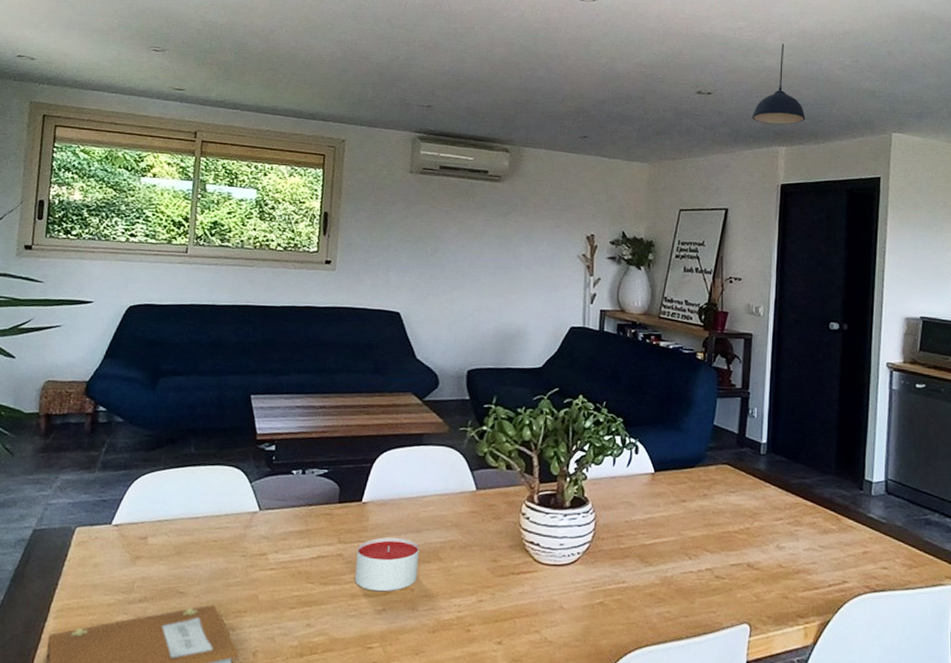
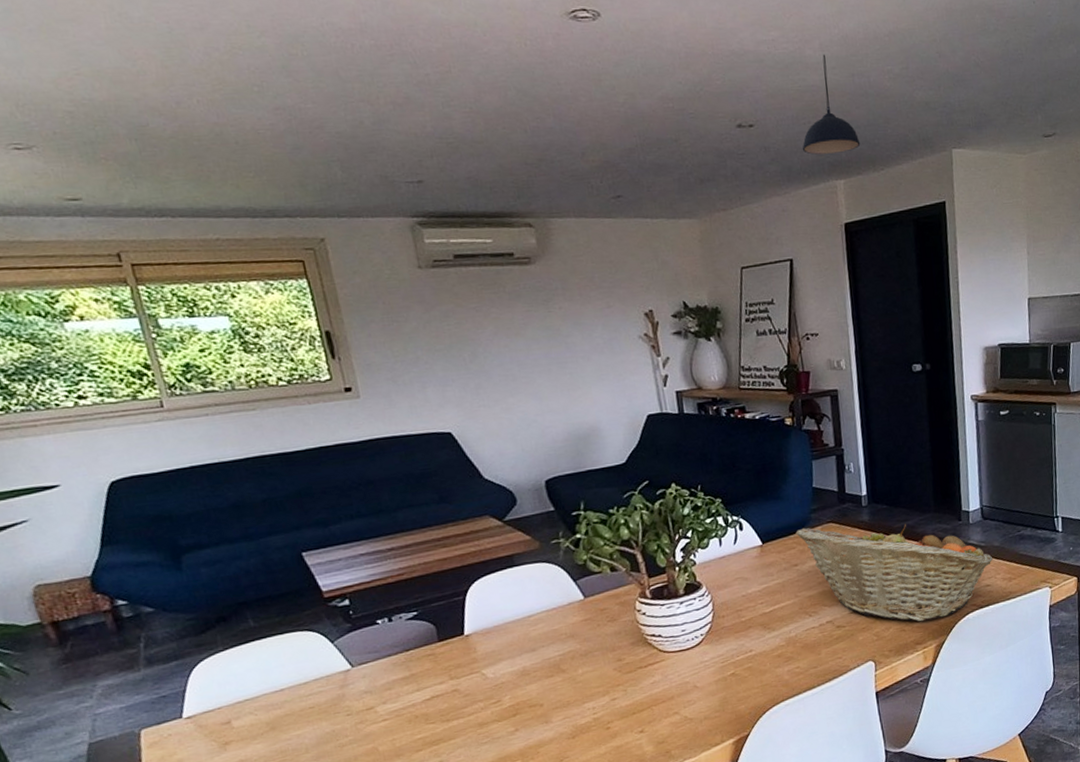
candle: present [354,537,419,592] -> none [472,660,543,716]
fruit basket: none [689,464,894,594] -> present [795,523,993,622]

